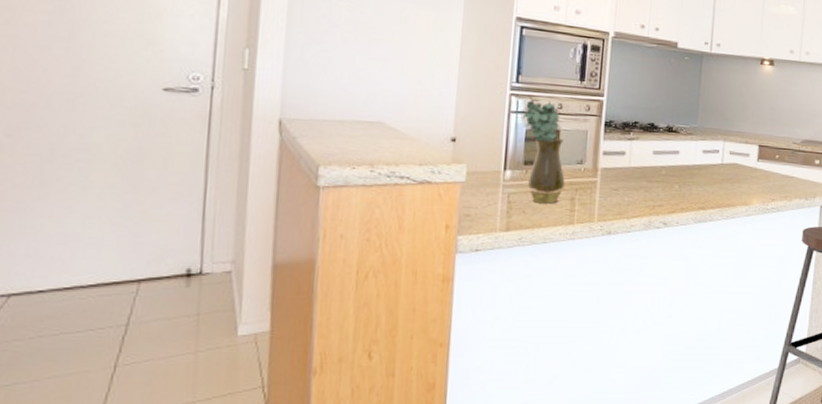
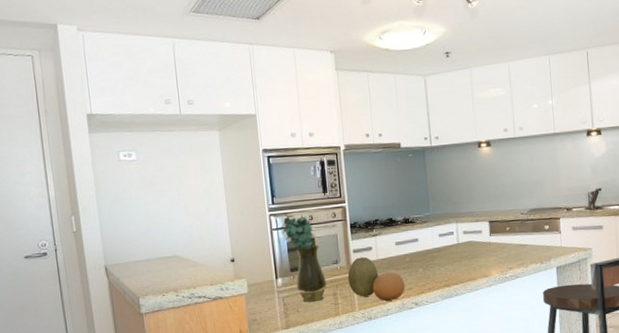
fruit: none [590,161,628,207] -> present [347,257,379,297]
fruit: none [618,183,656,216] -> present [372,272,405,301]

